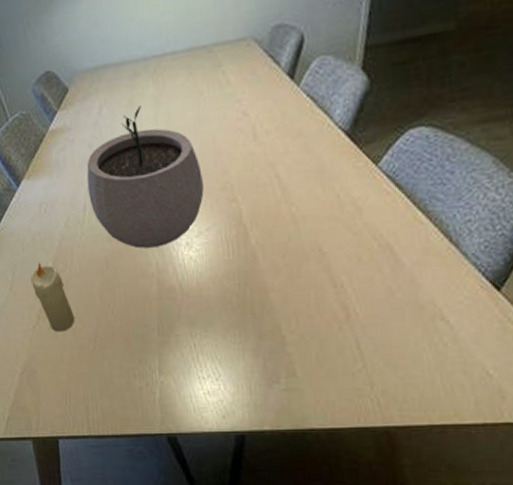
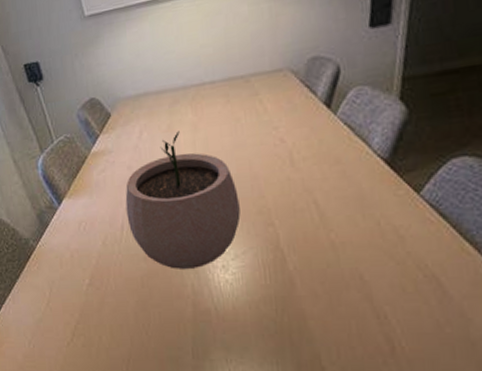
candle: present [30,263,75,332] -> none [67,280,109,350]

